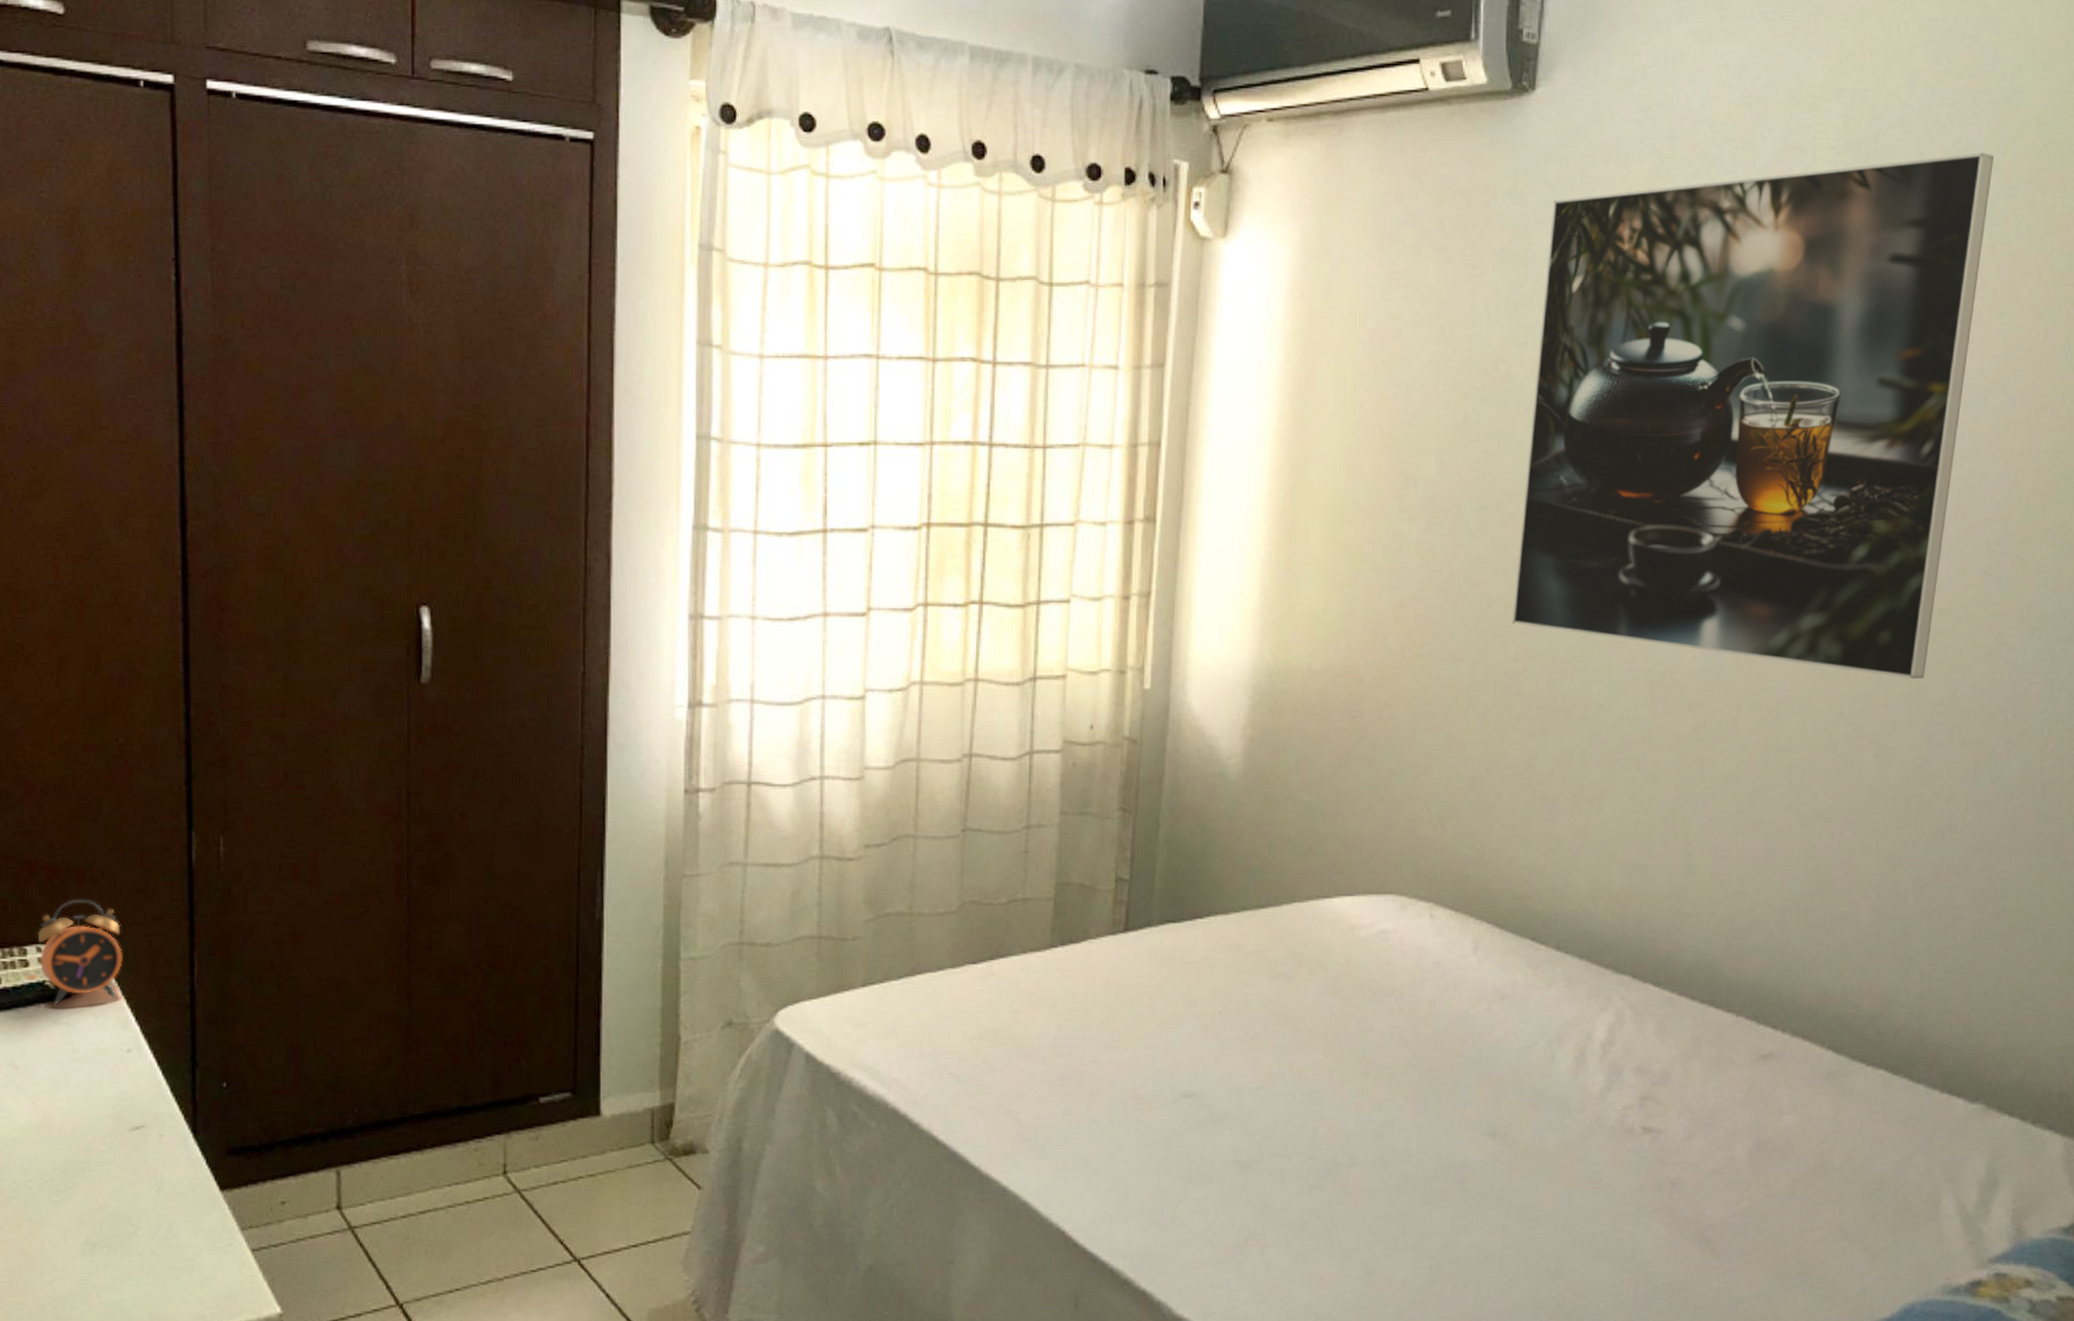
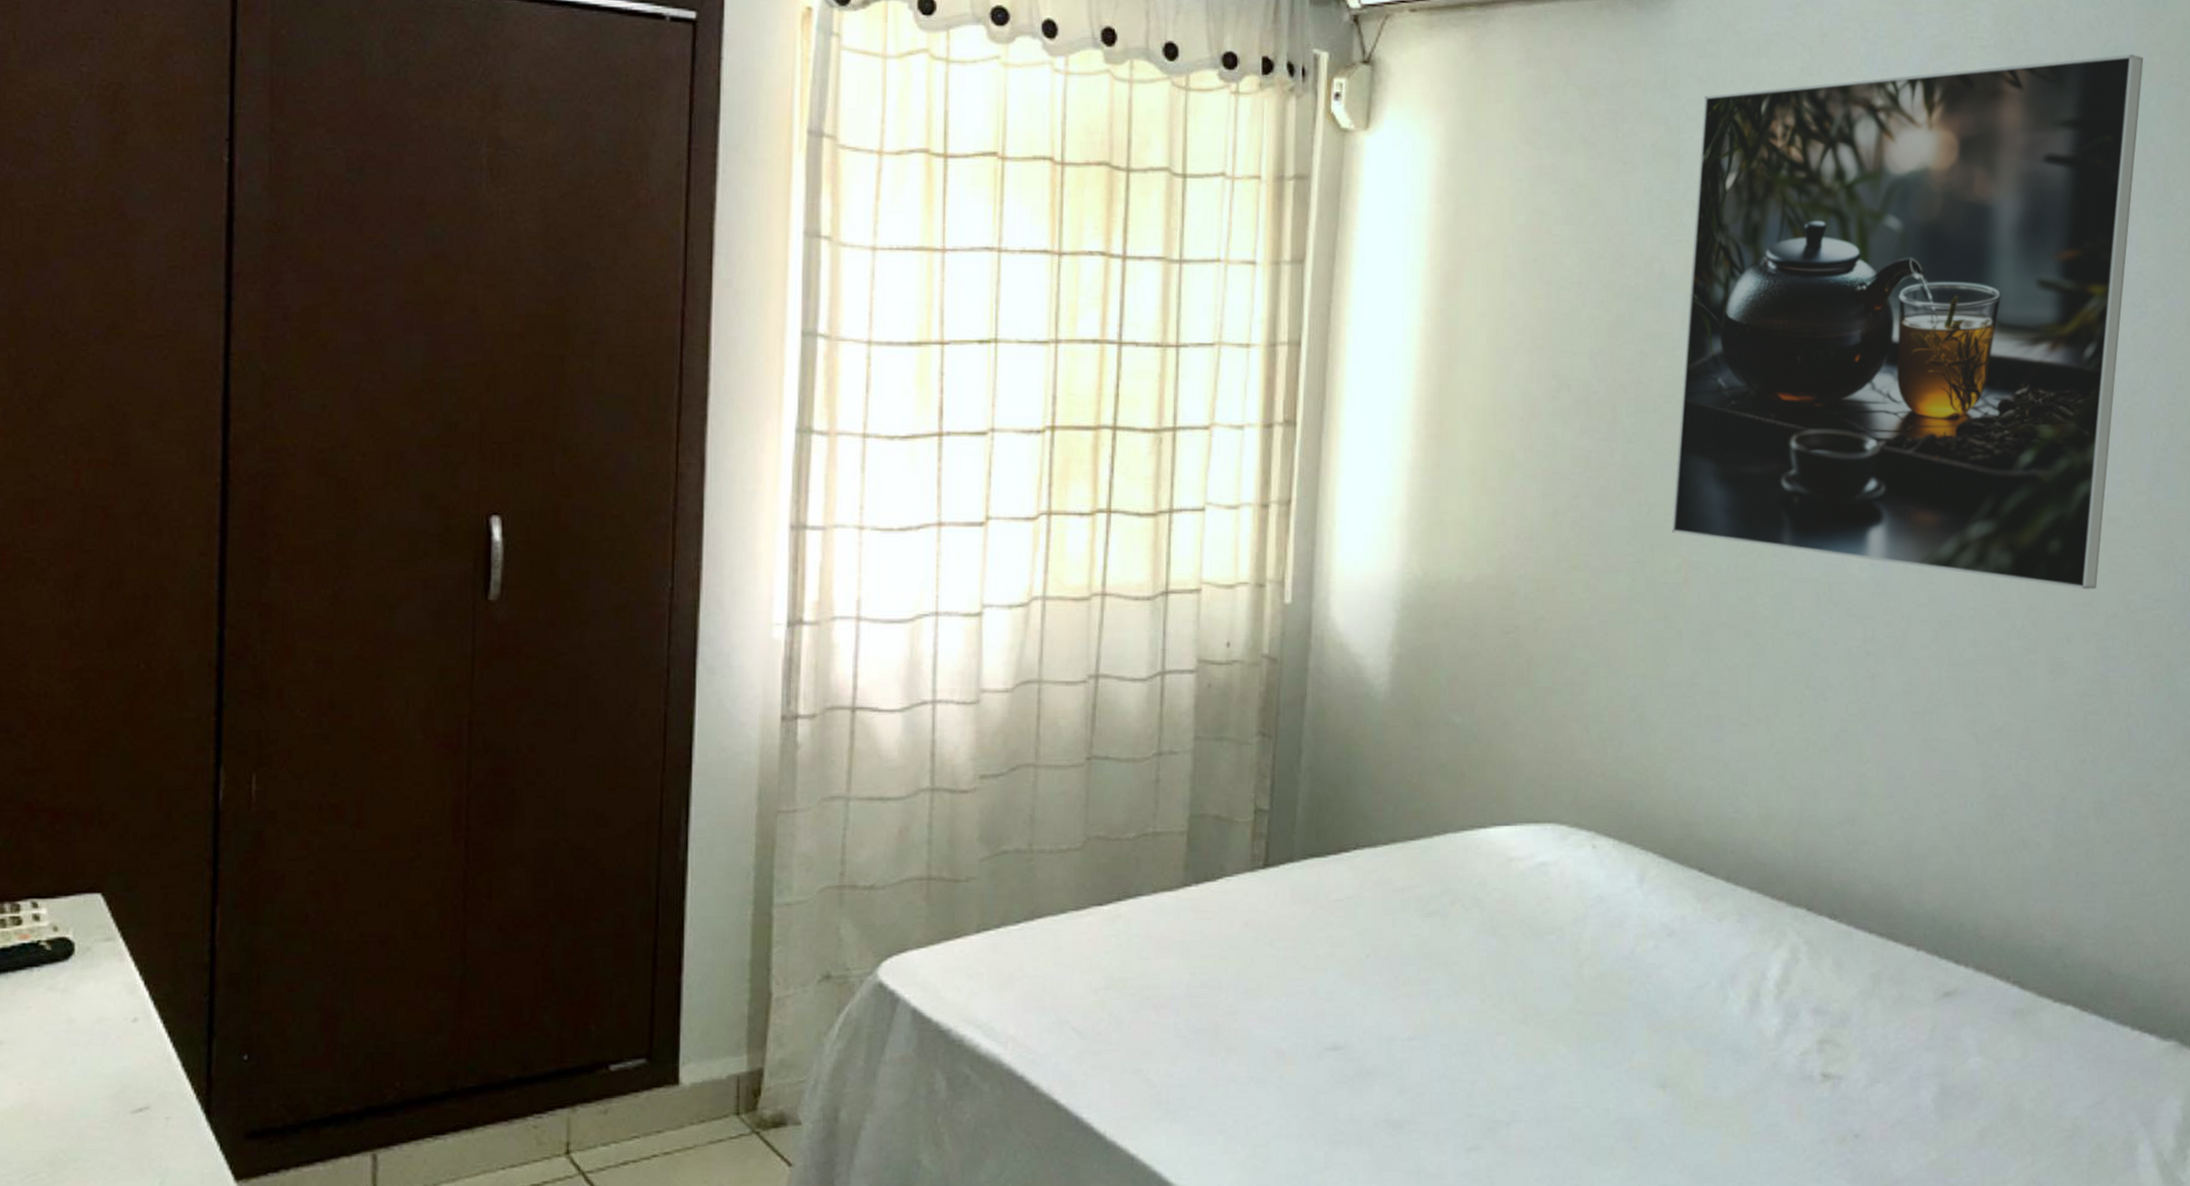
alarm clock: present [37,899,122,1005] -> none [34,846,133,969]

